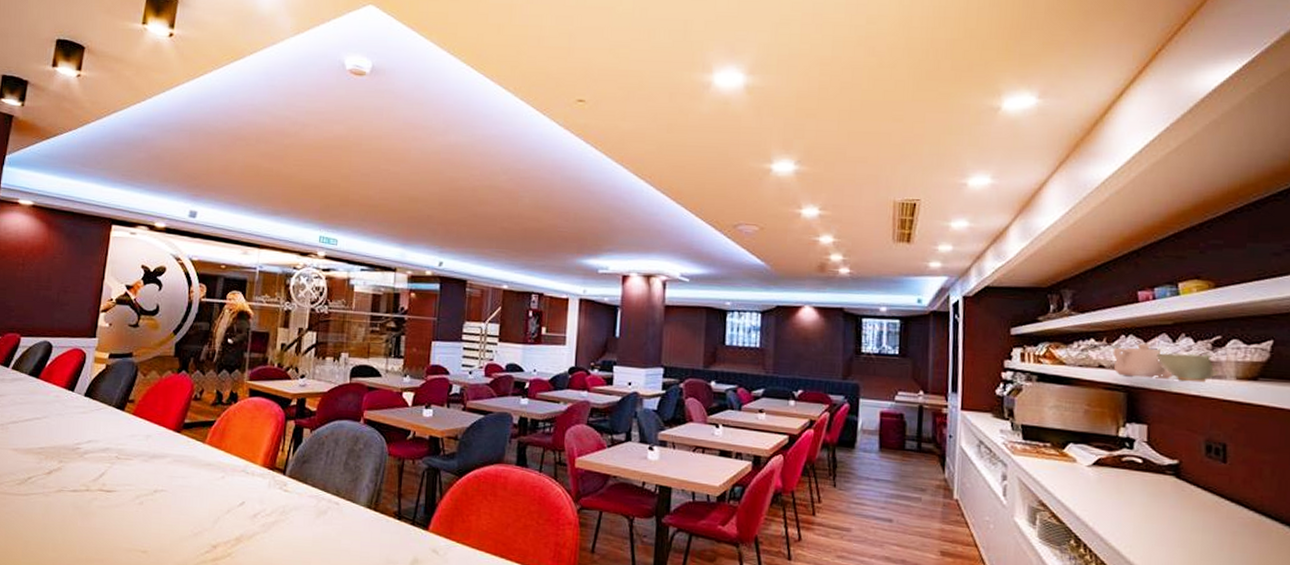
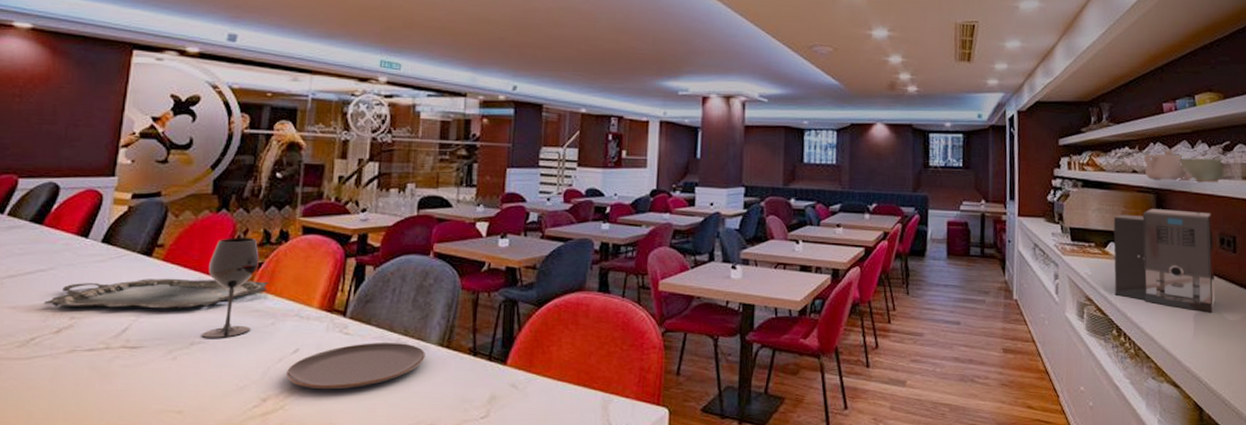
serving tray: none [39,430,220,459] -> present [44,278,269,309]
wineglass: none [163,397,212,488] -> present [201,238,259,338]
plate: none [234,500,355,543] -> present [287,343,425,390]
coffee machine: none [1073,408,1199,529] -> present [1113,209,1216,313]

